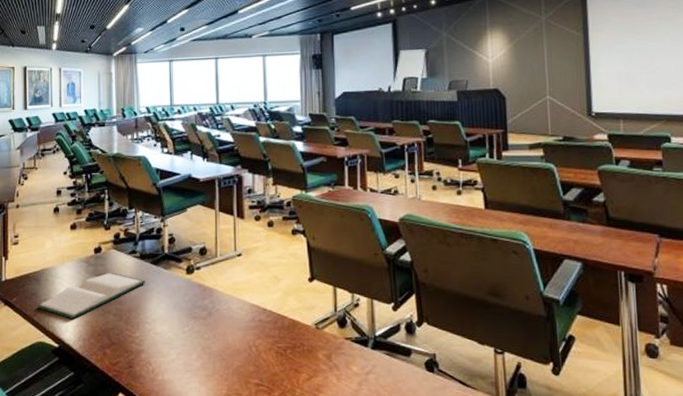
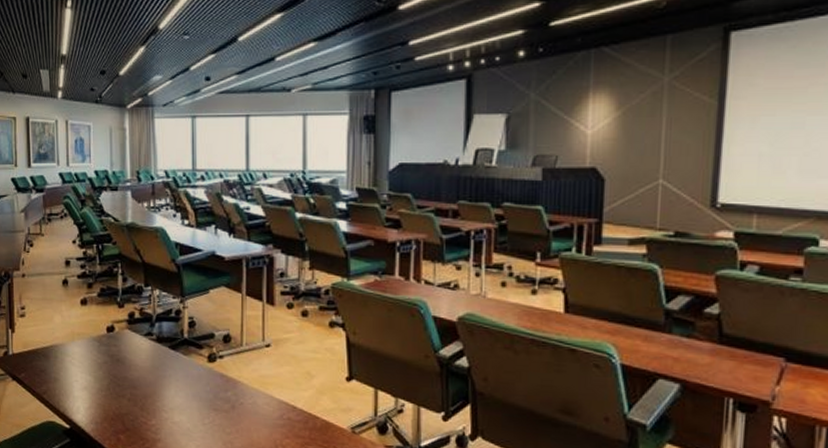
hardback book: present [38,272,146,320] -> none [47,354,163,401]

